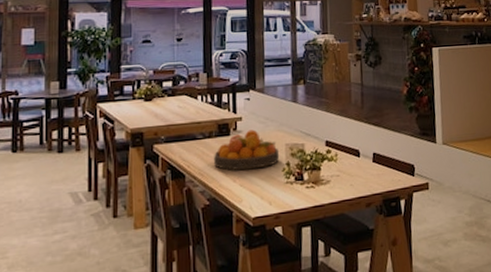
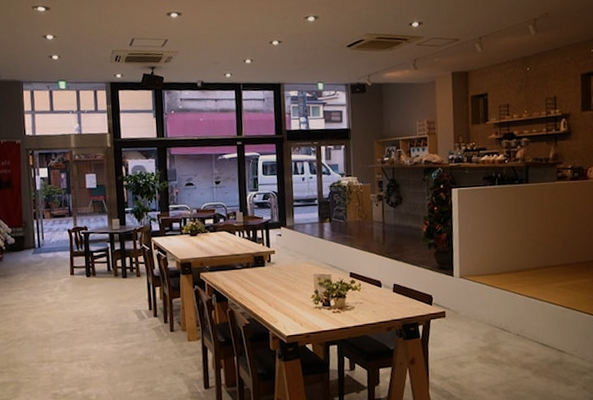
fruit bowl: present [214,129,280,171] -> none [251,261,309,297]

